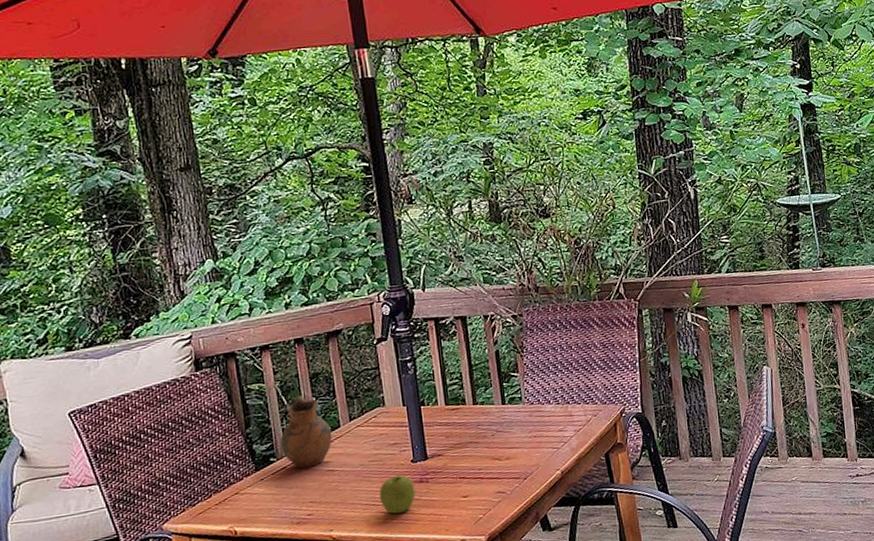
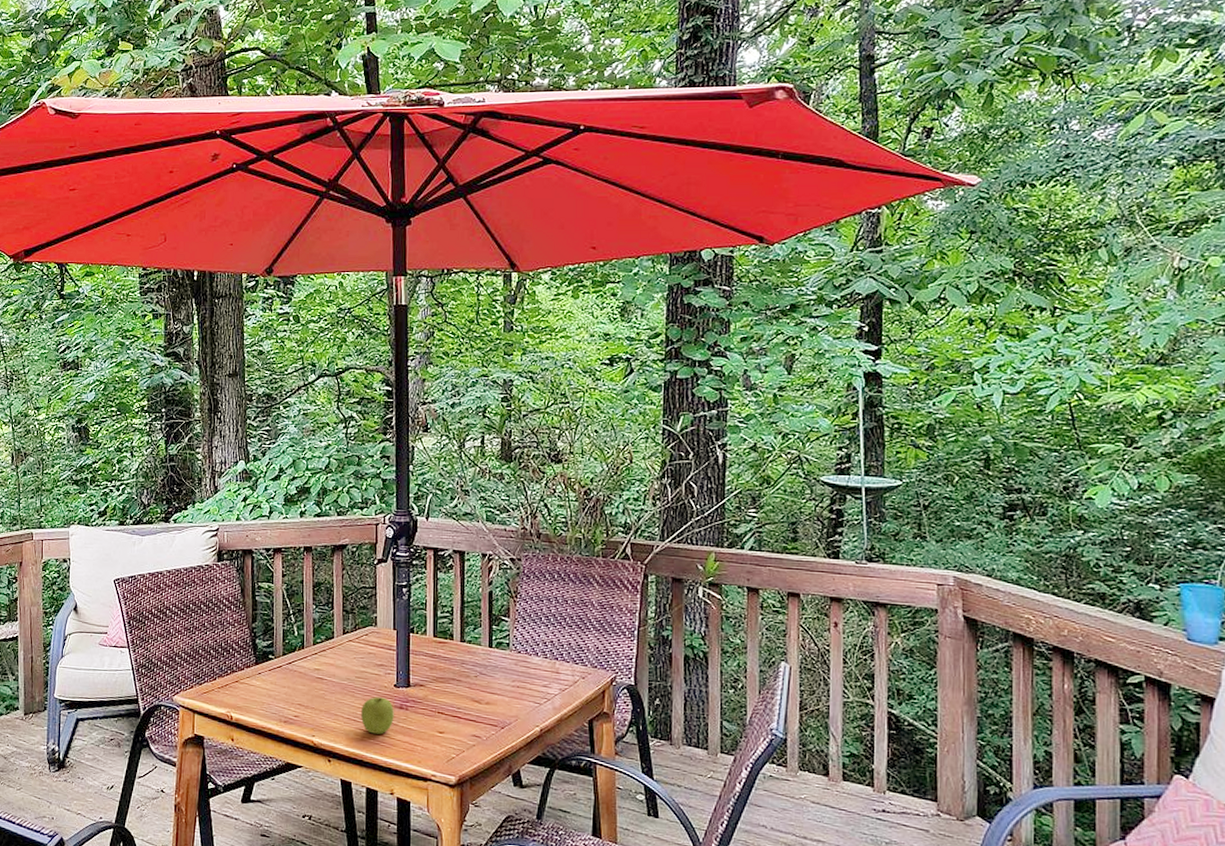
pitcher: present [280,395,332,469] -> none [280,601,325,671]

